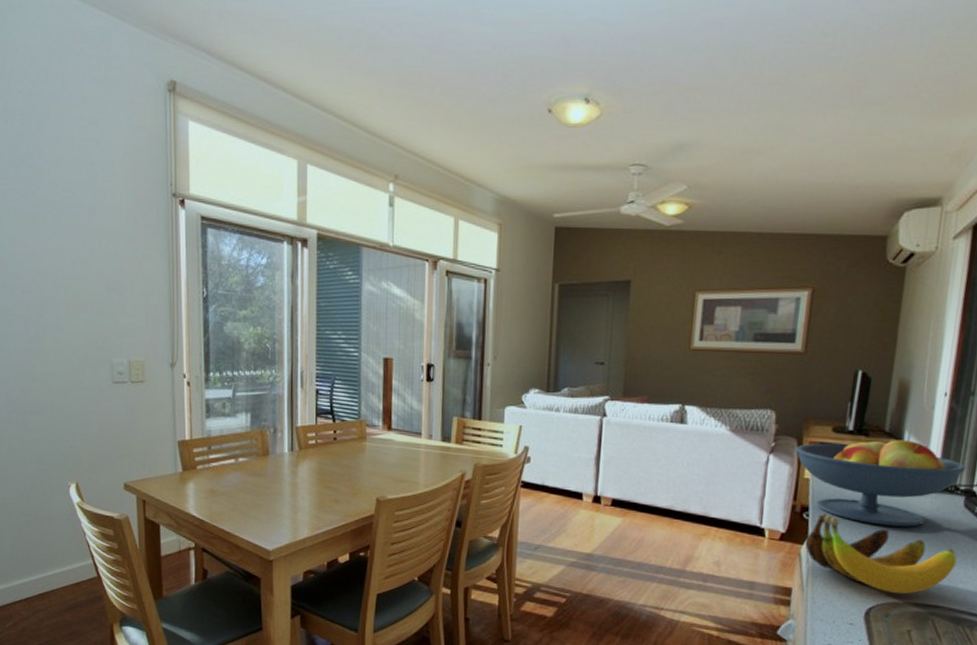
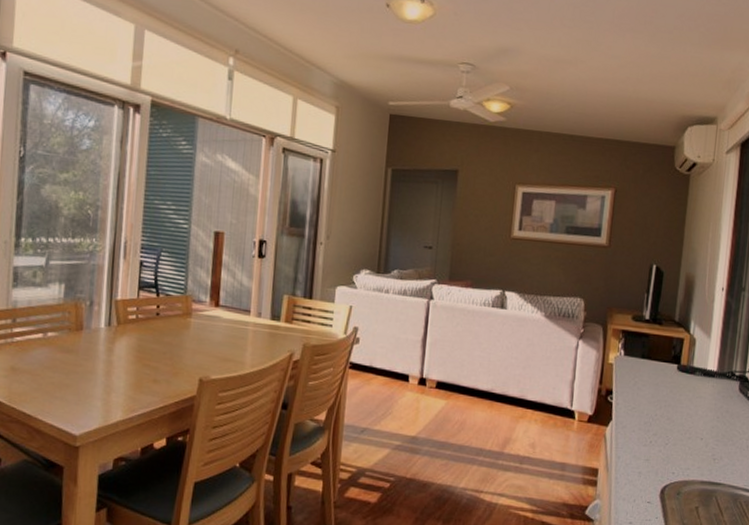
fruit bowl: present [796,437,966,527] -> none [602,326,740,410]
banana: present [805,514,958,594] -> none [609,397,735,472]

